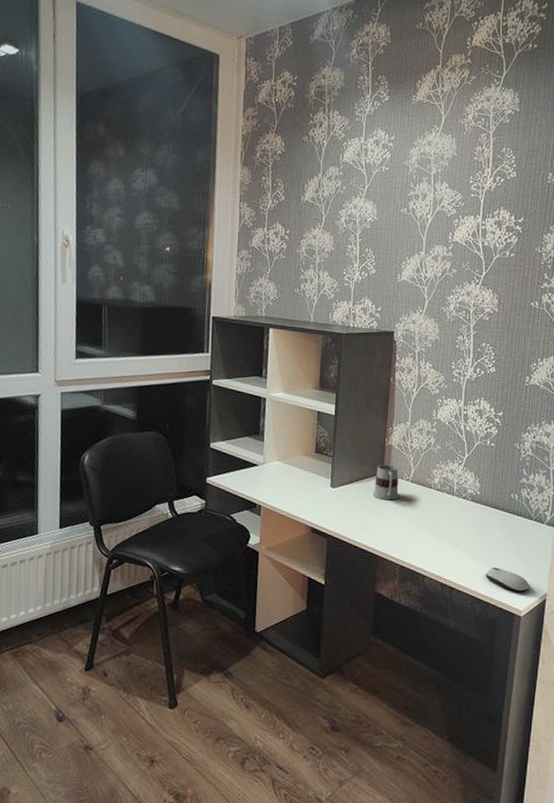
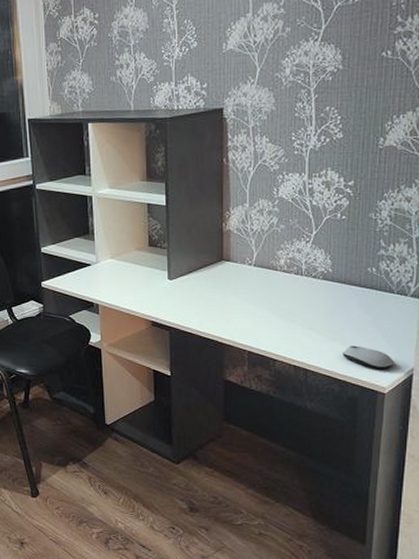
mug: present [373,464,400,501] -> none [213,250,243,287]

